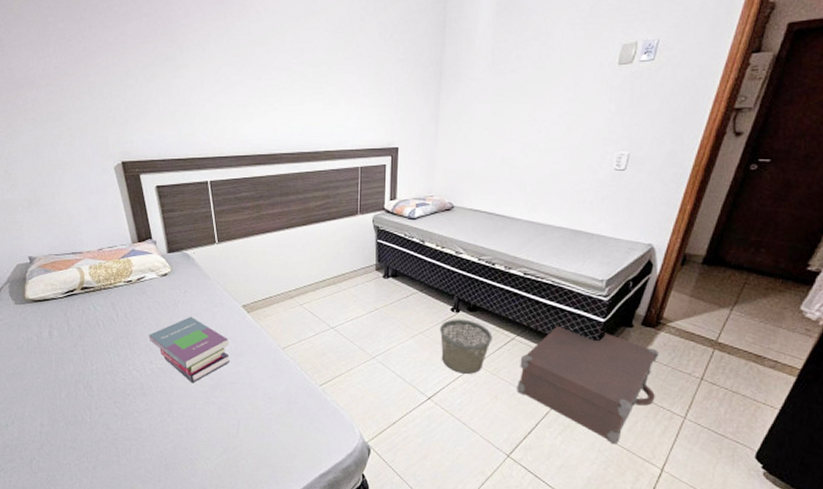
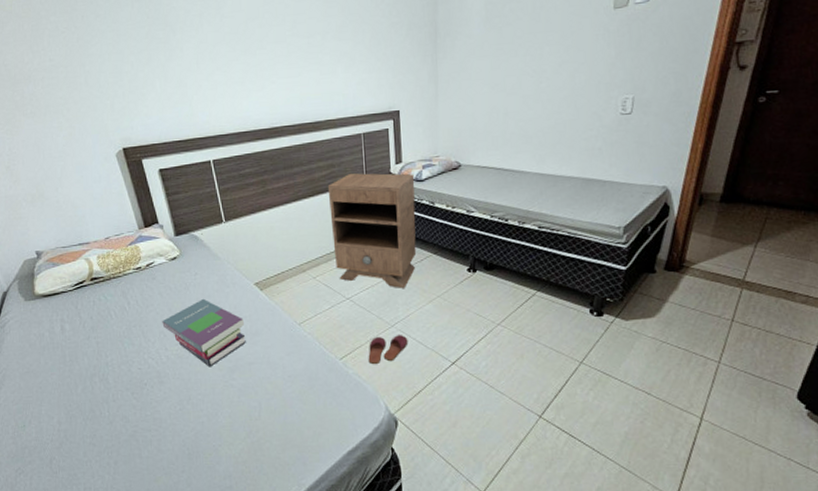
nightstand: none [321,205,408,322] -> present [327,173,417,288]
slippers: none [347,366,388,393] -> present [368,334,408,364]
basket: present [440,319,493,374] -> none [458,279,513,335]
suitcase: present [517,324,659,444] -> none [542,276,686,395]

